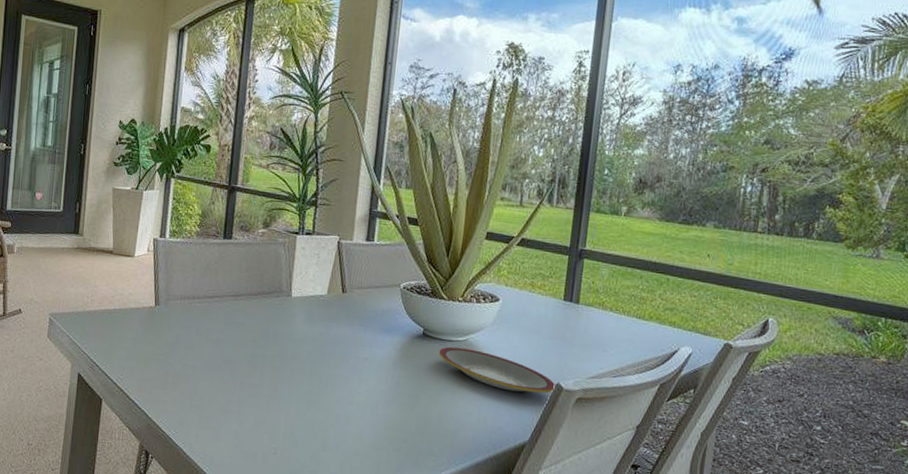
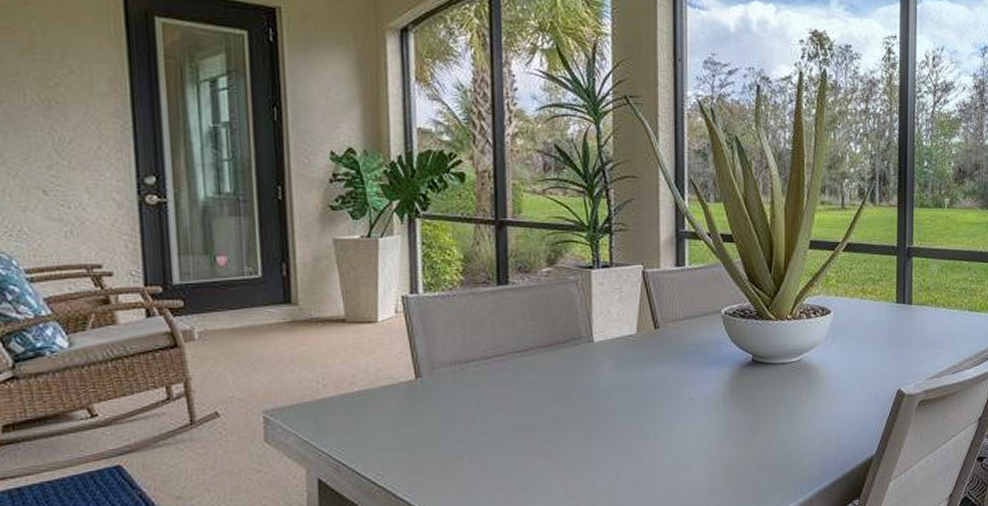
plate: present [438,346,556,393] -> none [772,369,898,406]

